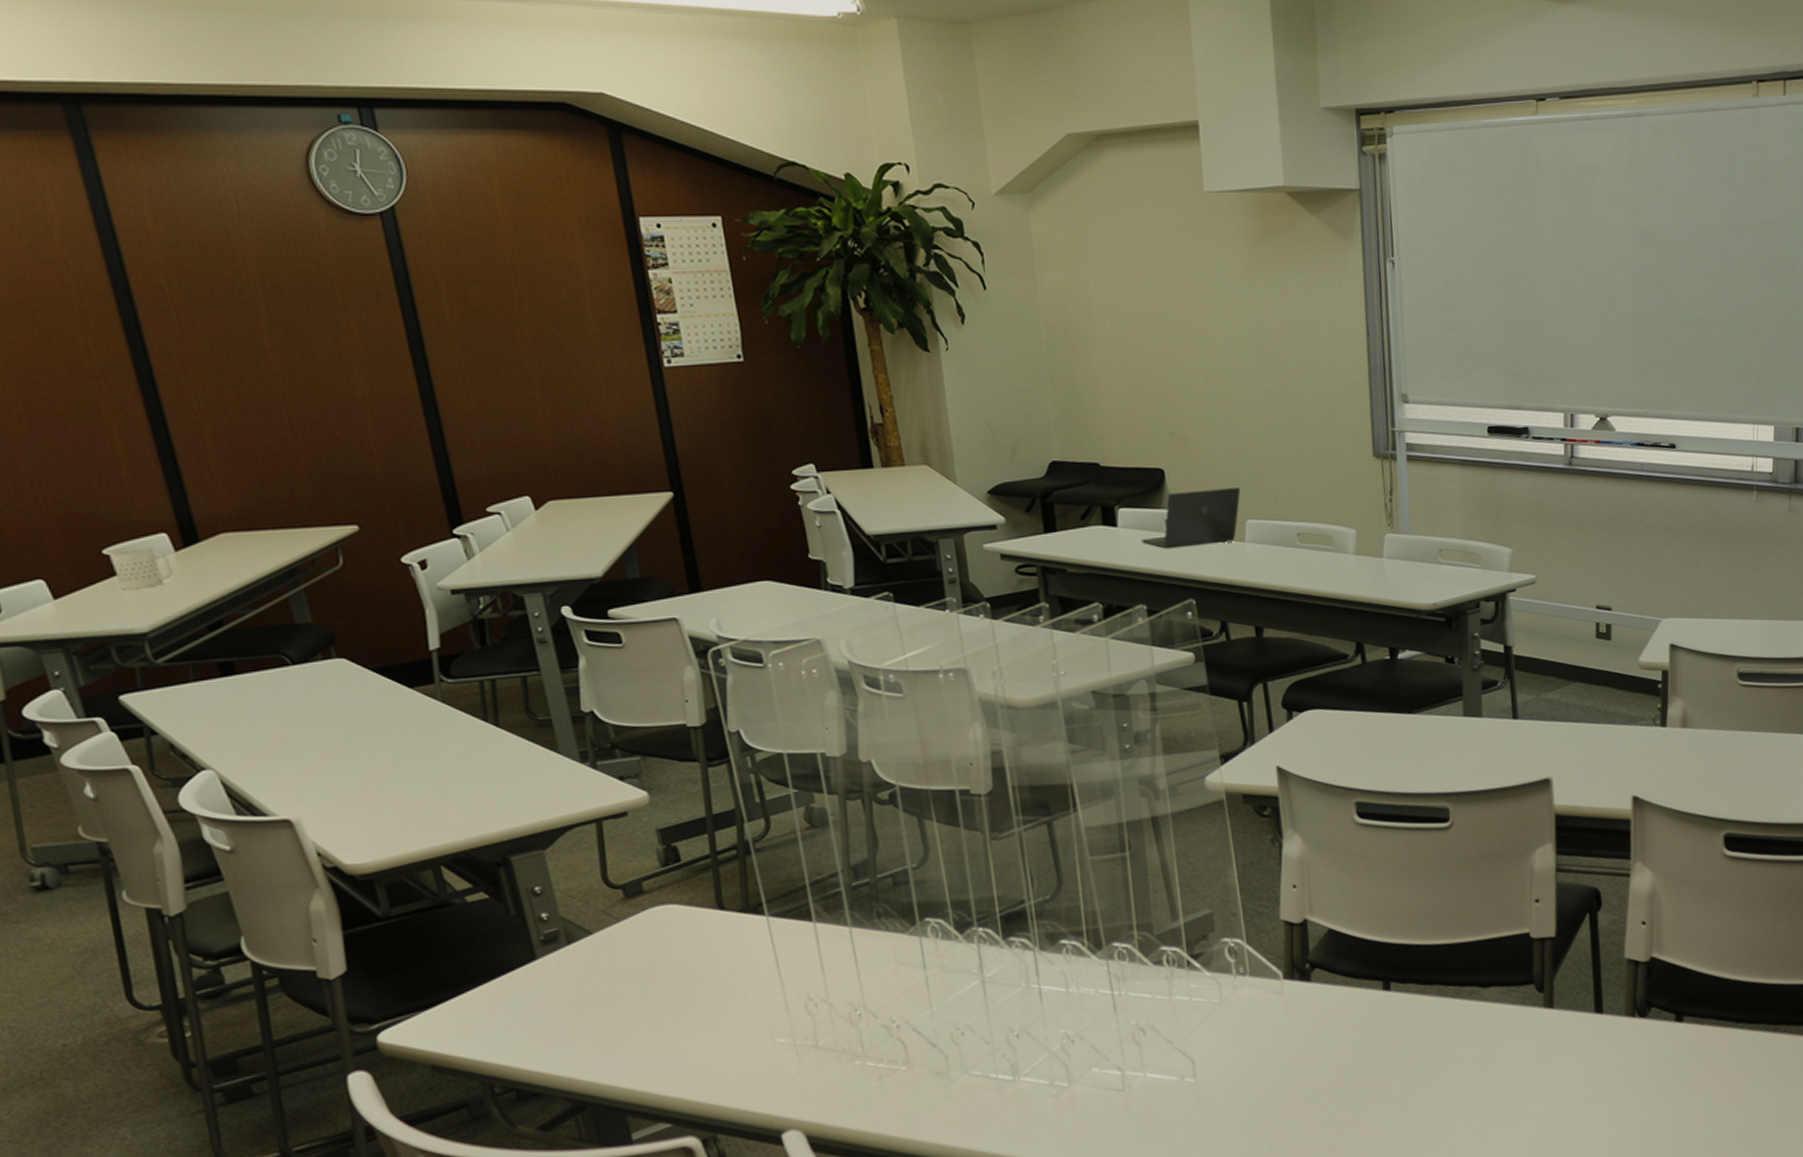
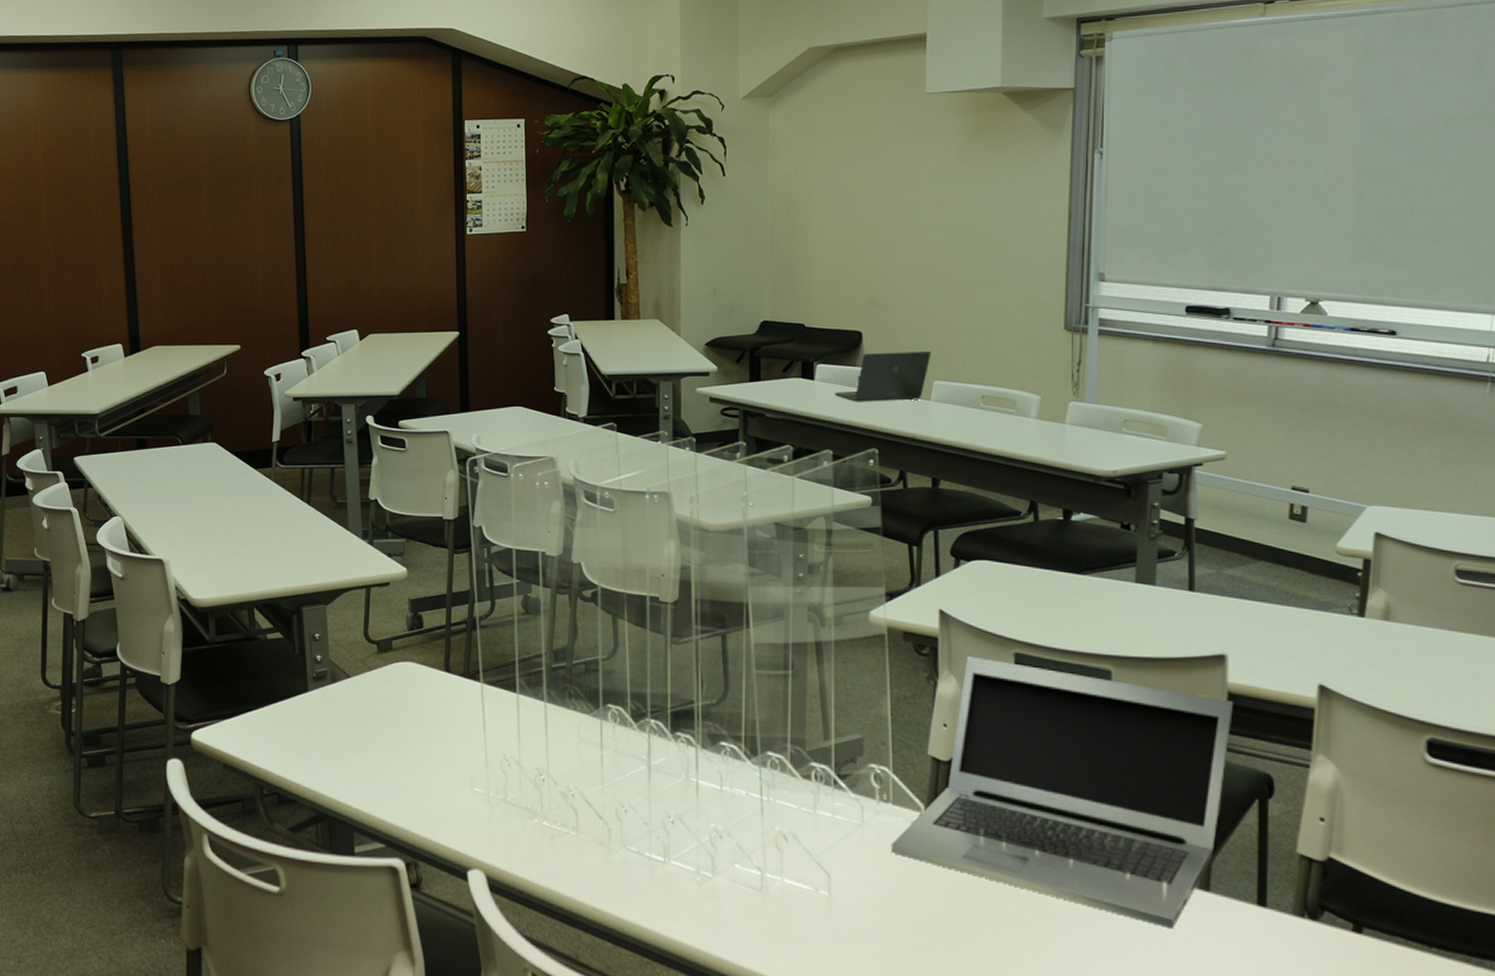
mug: present [109,547,173,590] -> none [85,353,121,382]
laptop: none [1252,810,1562,1050] -> present [891,655,1234,929]

